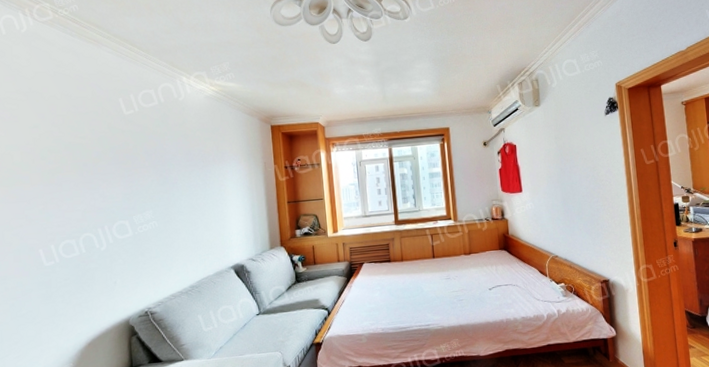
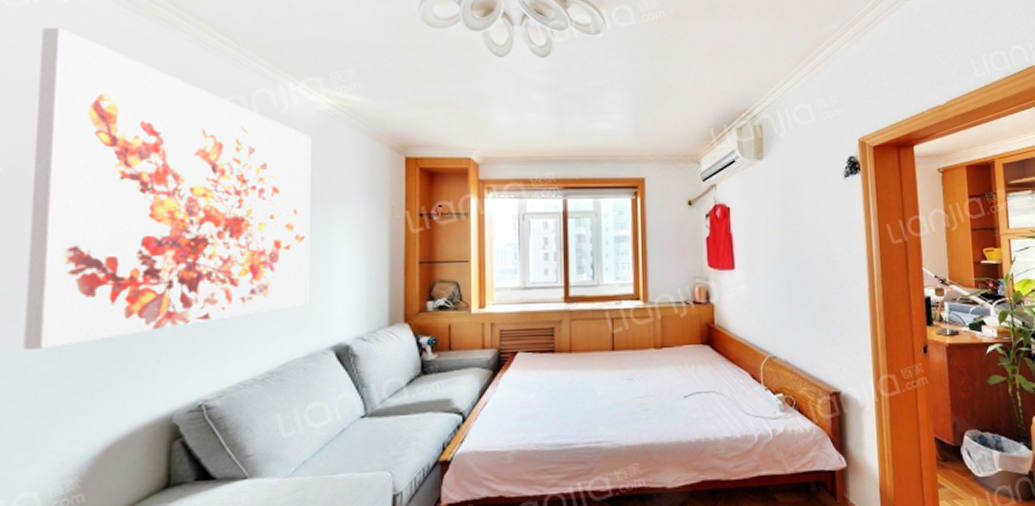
wall art: none [10,51,213,280] -> present [23,26,311,350]

